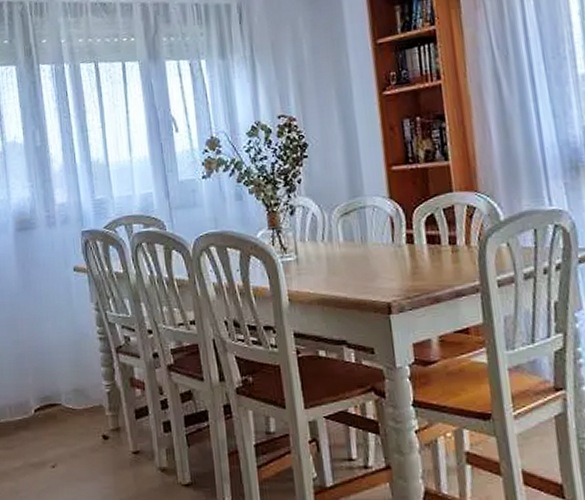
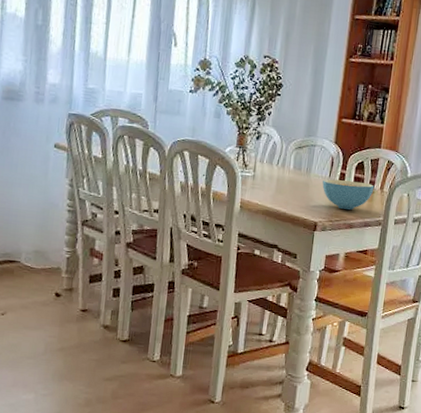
cereal bowl: none [385,240,458,280] -> present [322,179,375,210]

